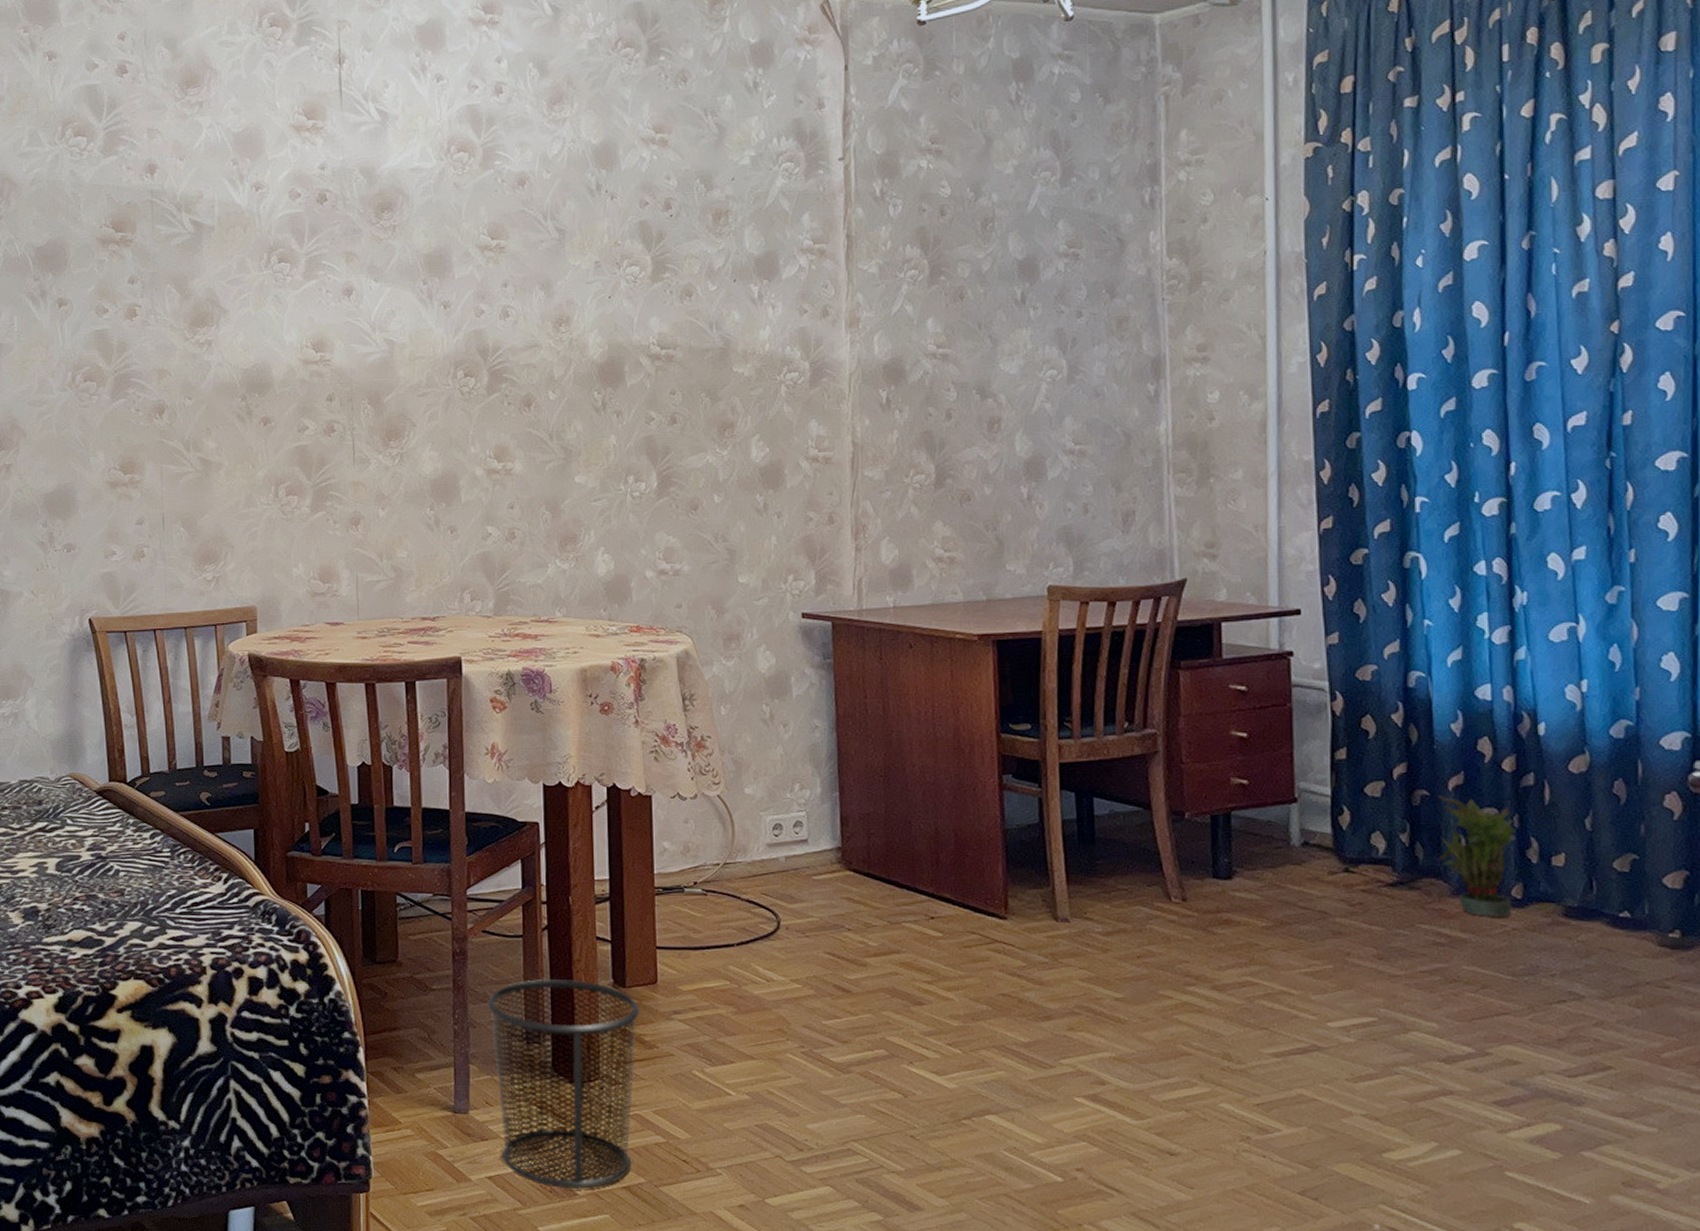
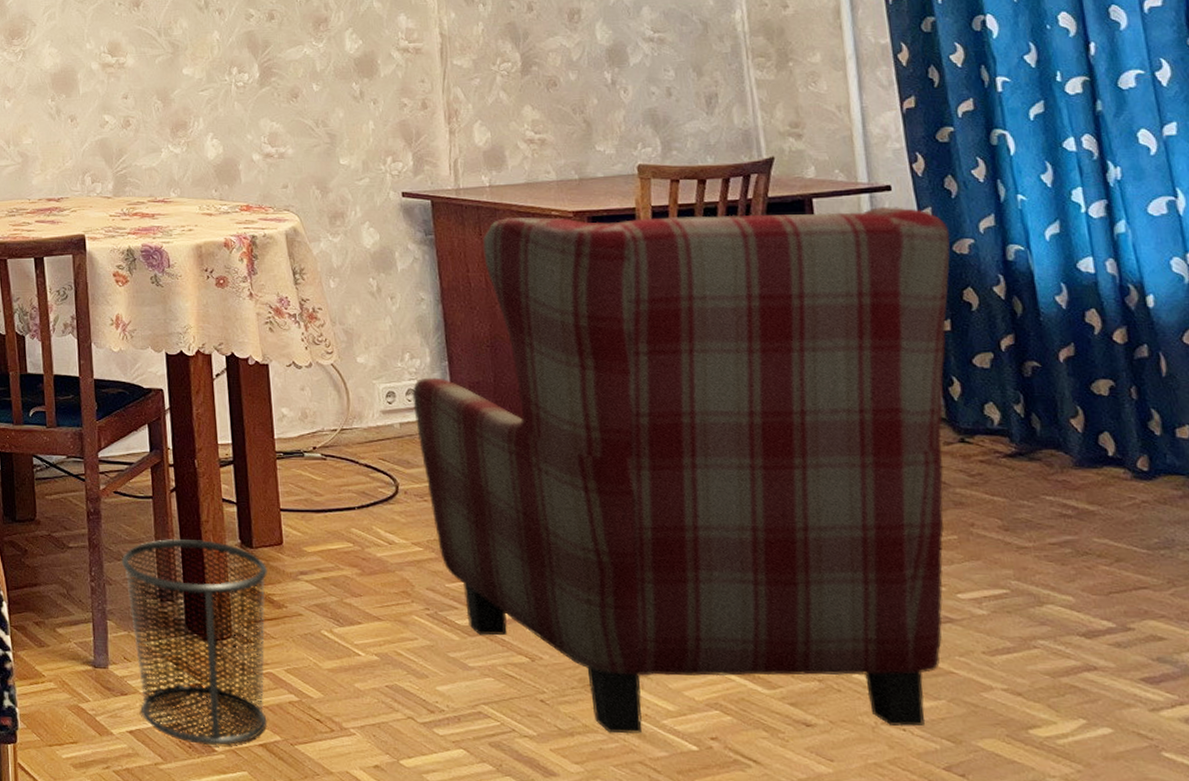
armchair: none [800,631,1355,1167] -> present [412,207,951,734]
potted plant: present [1437,795,1515,918] -> none [1048,367,1140,491]

